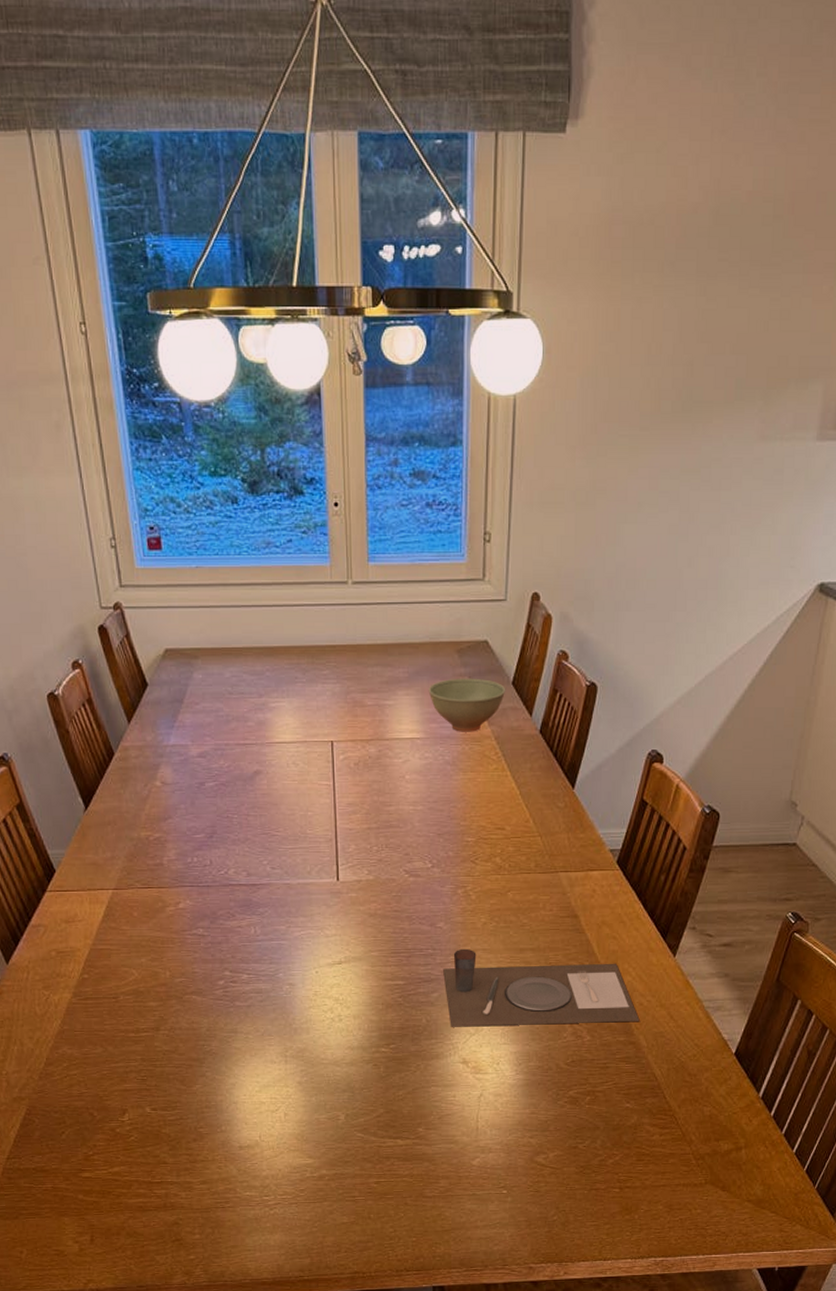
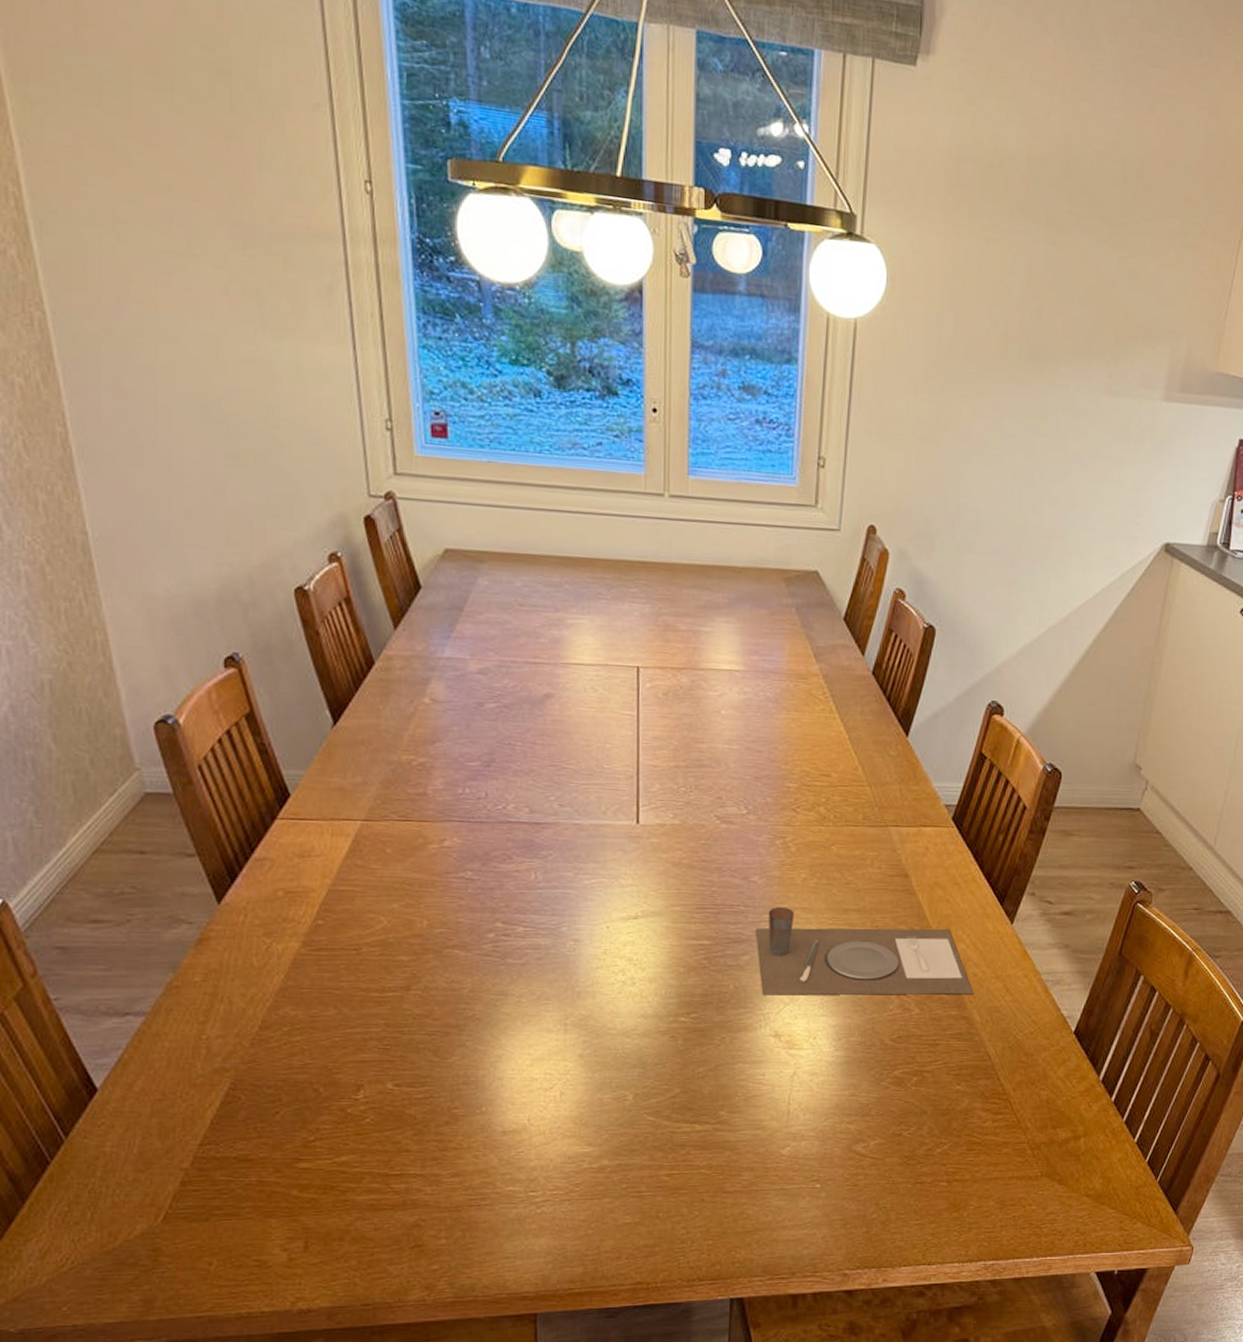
bowl: present [428,678,506,732] -> none [750,608,837,668]

